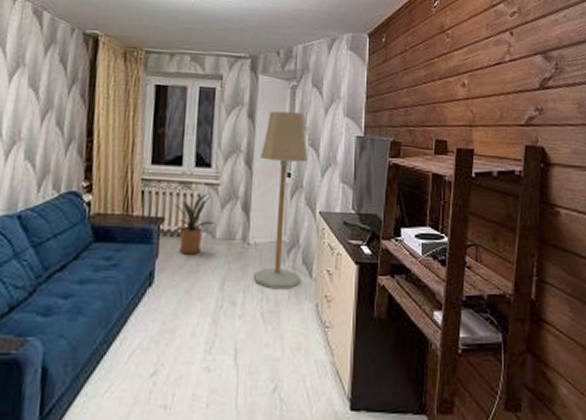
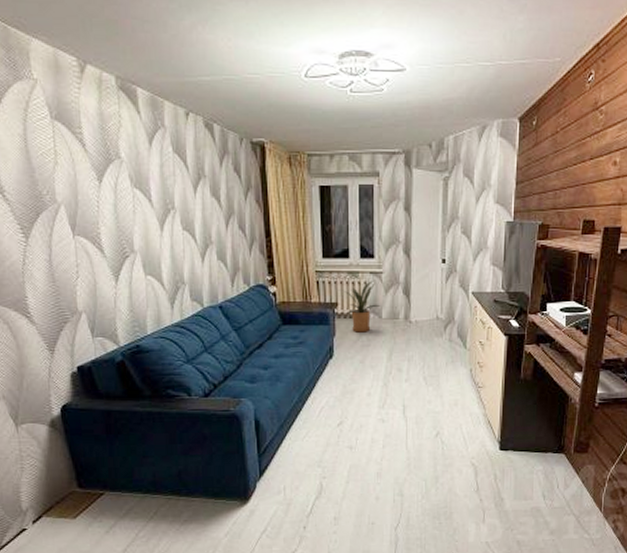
floor lamp: present [254,111,309,290] -> none [416,203,462,358]

